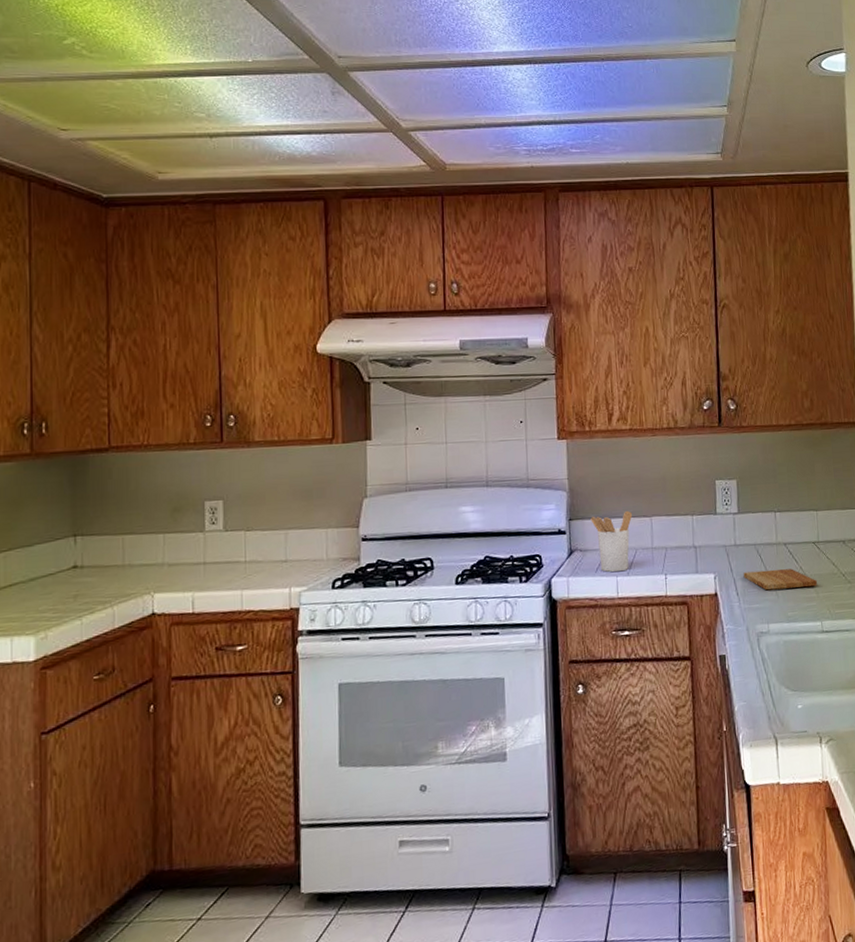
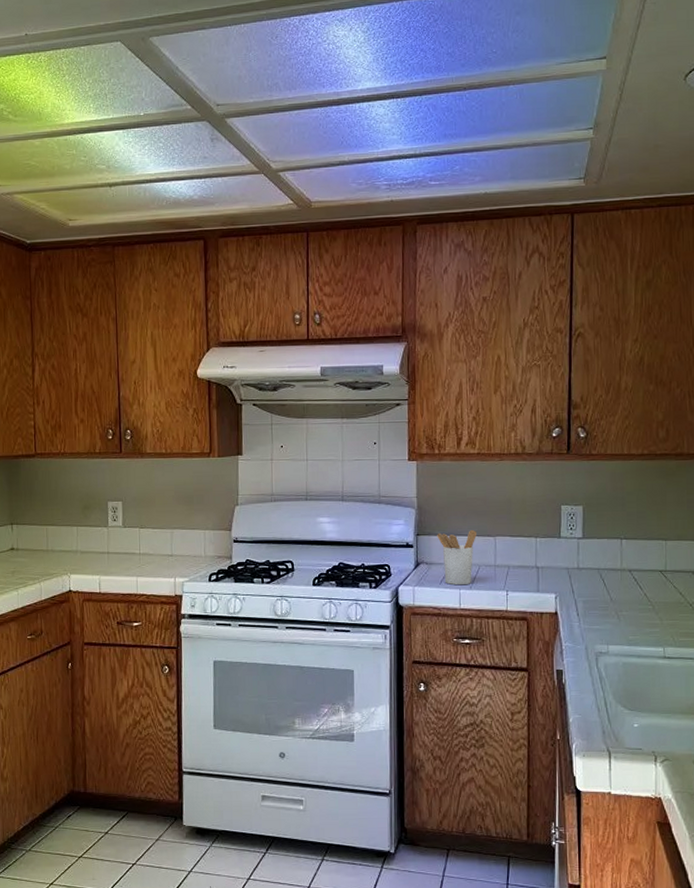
cutting board: present [743,568,818,591] -> none [585,594,663,614]

